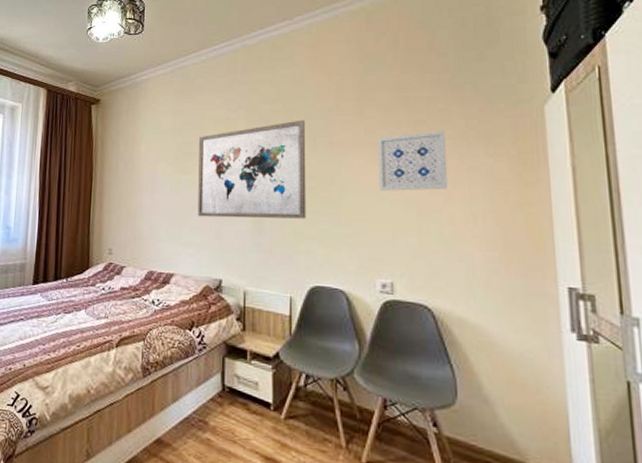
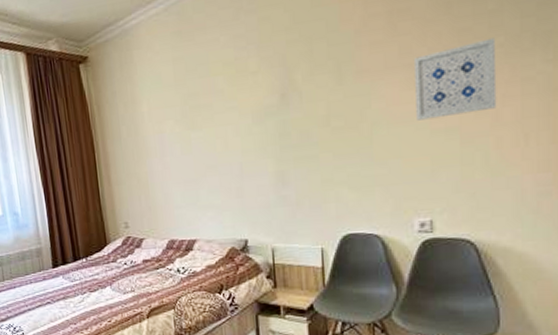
wall art: present [197,120,306,219] -> none [207,47,335,177]

